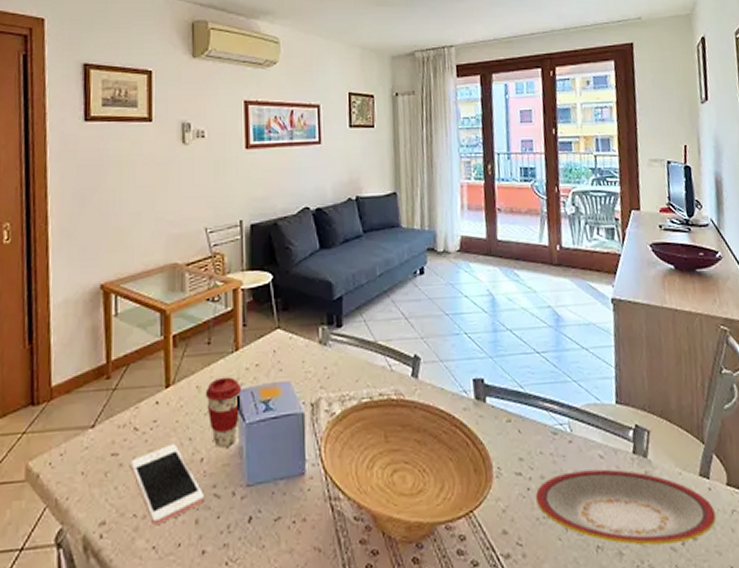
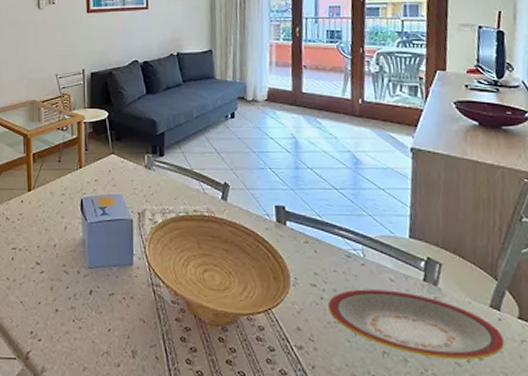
cell phone: present [131,443,204,526] -> none [4,231,57,288]
coffee cup: present [205,377,242,447] -> none [57,187,85,238]

